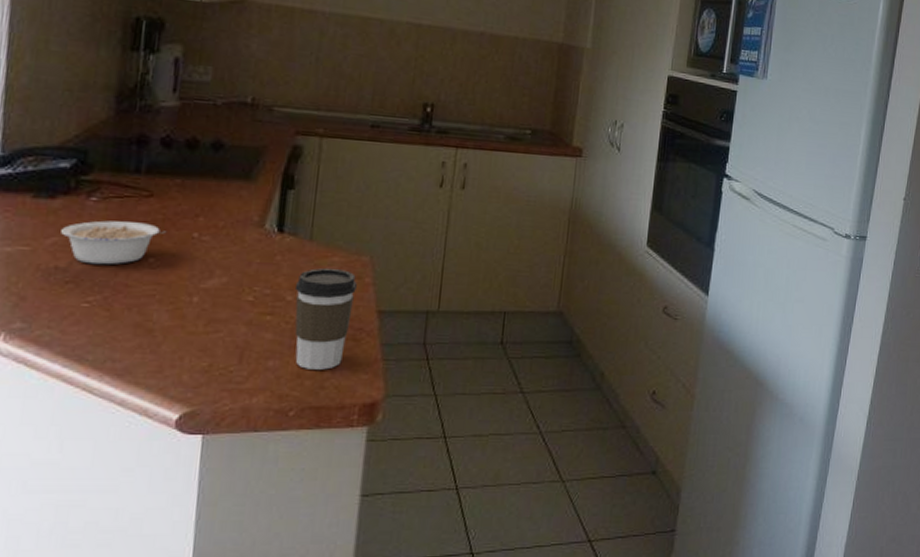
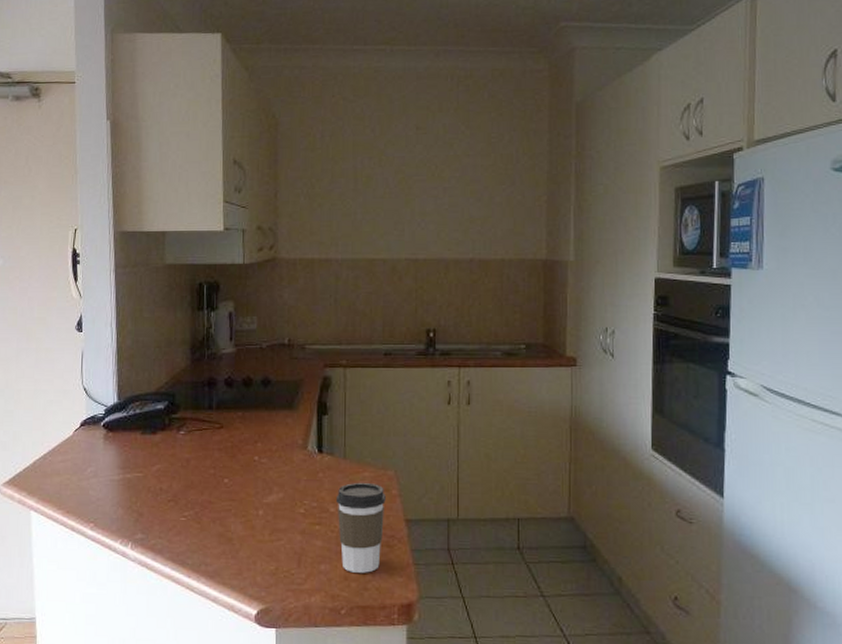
legume: present [61,220,167,265] -> none [162,450,236,486]

